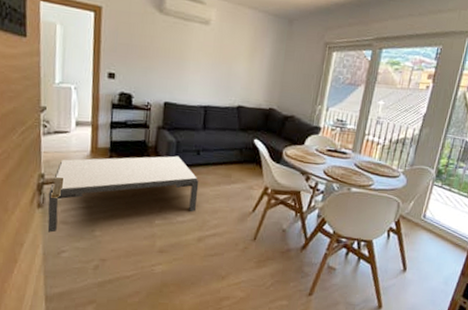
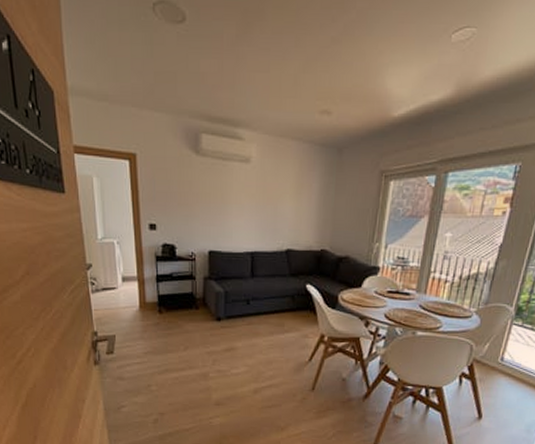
coffee table: present [47,155,199,233] -> none [103,306,251,389]

